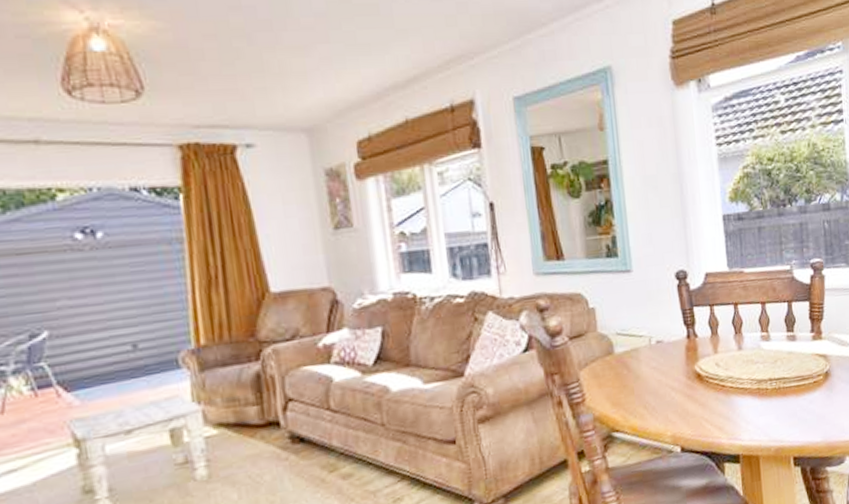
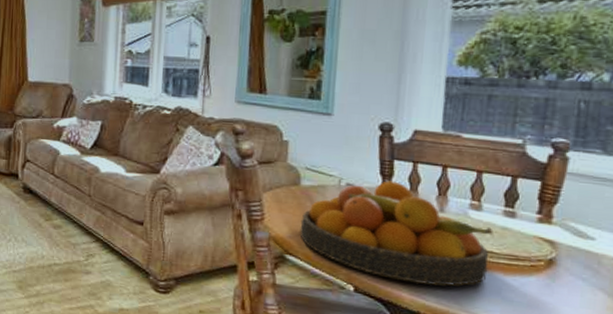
fruit bowl: none [621,328,784,429] -> present [299,181,493,286]

